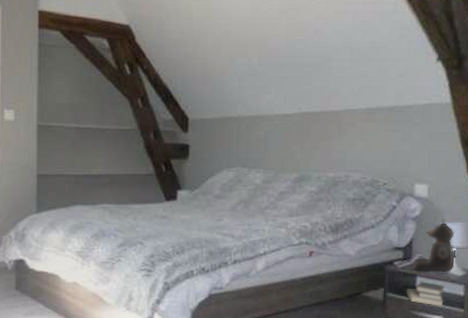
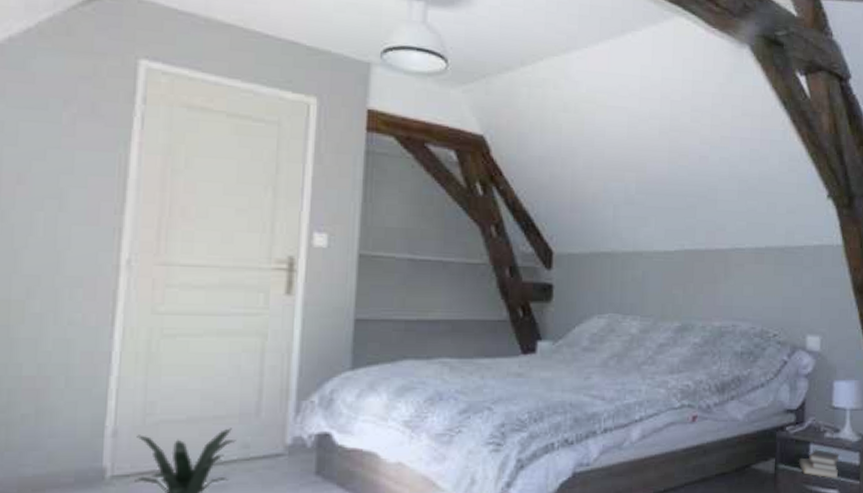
teddy bear: present [412,218,455,273] -> none [805,375,850,439]

